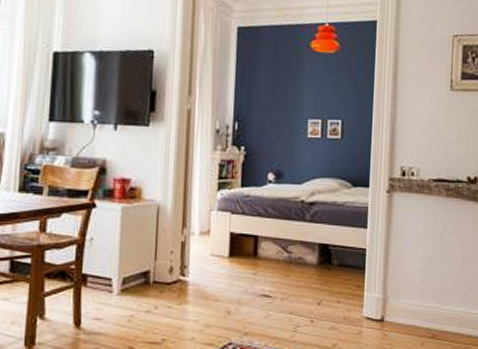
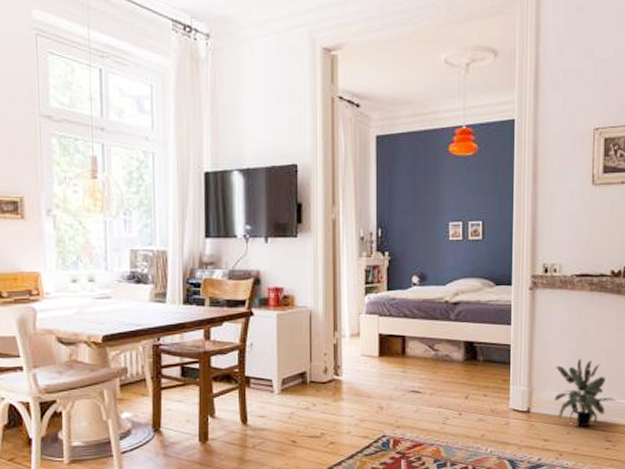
potted plant: none [408,265,470,339] -> present [554,358,616,428]

